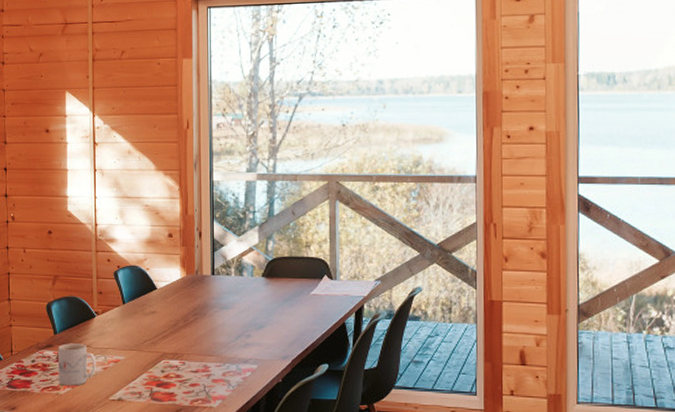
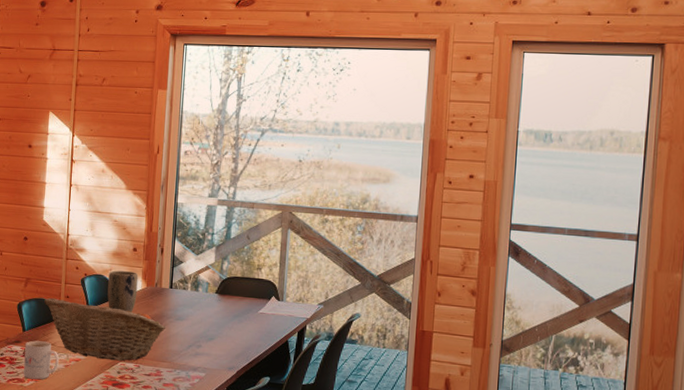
fruit basket: none [75,294,211,359] -> present [44,297,166,362]
plant pot: none [144,260,177,305] -> present [107,270,138,313]

